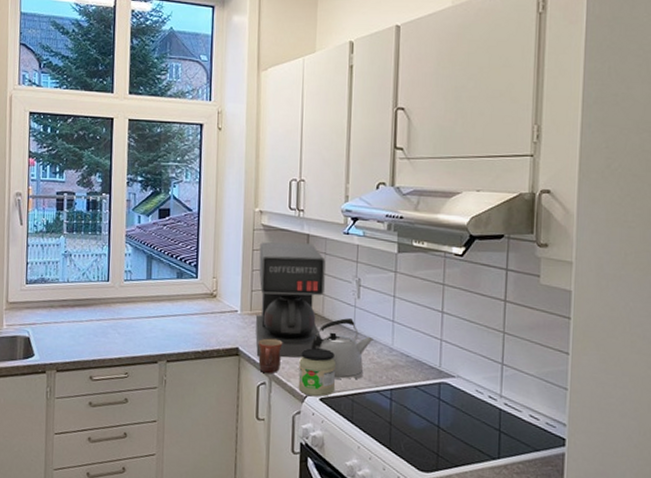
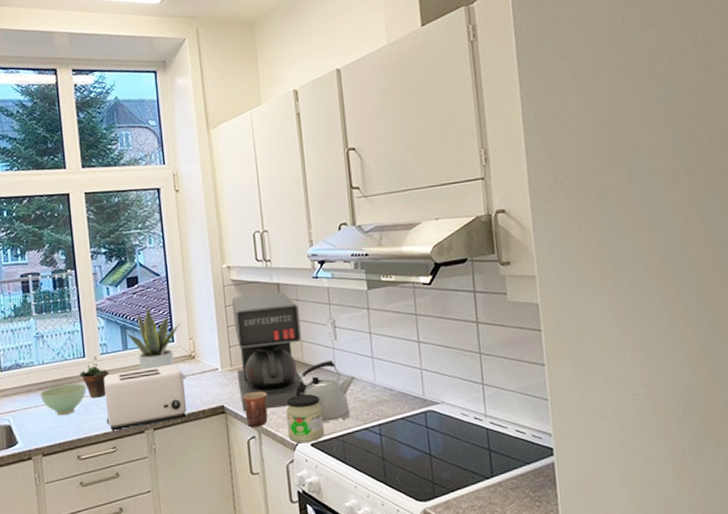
bowl: none [61,305,107,335] -> present [40,383,87,416]
succulent plant: none [102,281,130,323] -> present [80,356,109,398]
toaster: none [121,299,205,358] -> present [103,364,187,431]
potted plant: none [151,238,208,302] -> present [125,305,182,370]

